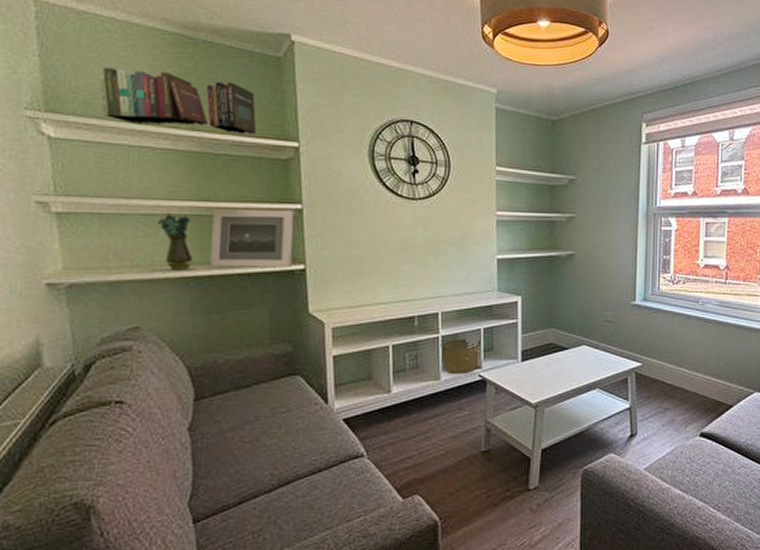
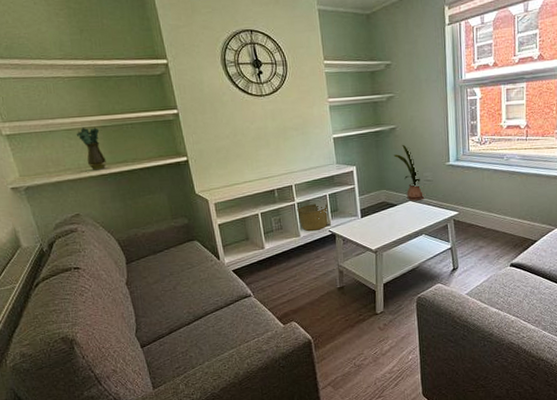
books: present [98,67,209,126] -> none [13,15,98,60]
books: present [206,81,257,135] -> none [91,16,135,59]
picture frame: present [210,208,295,268] -> none [114,115,178,166]
house plant: none [569,274,604,345] -> present [393,144,426,201]

